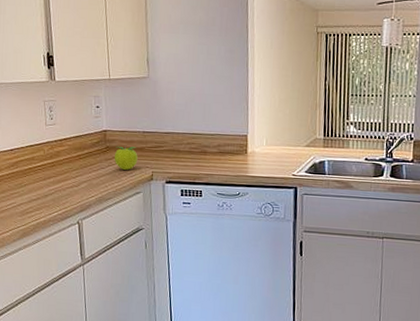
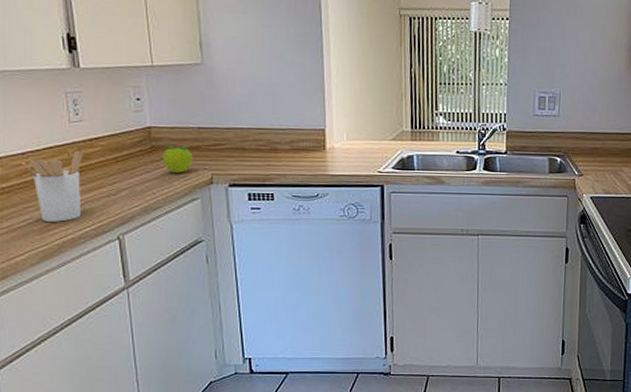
utensil holder: none [10,149,54,207] -> present [22,151,82,222]

